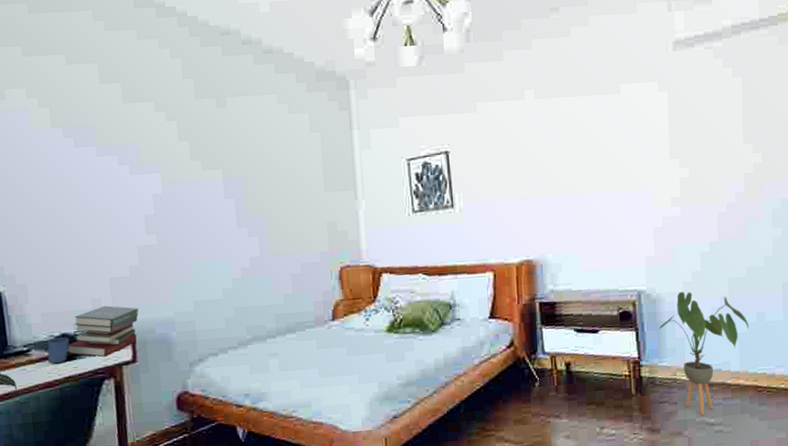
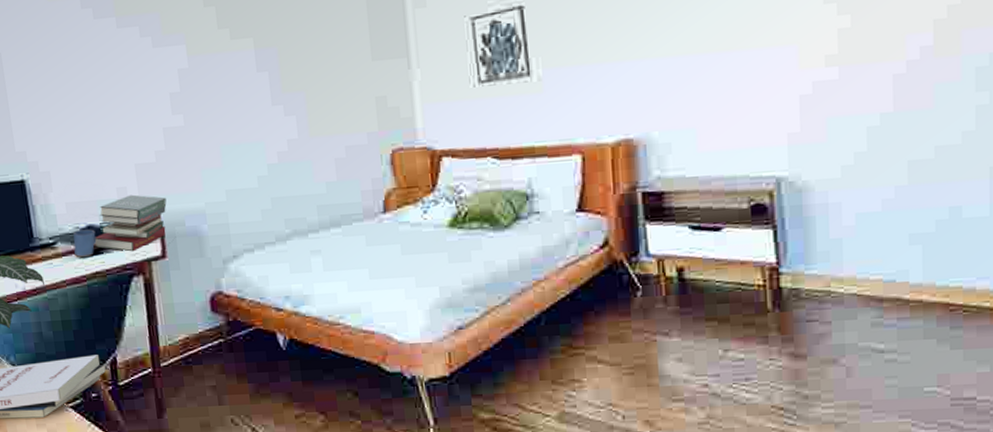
house plant: present [659,291,749,416] -> none [806,178,937,340]

